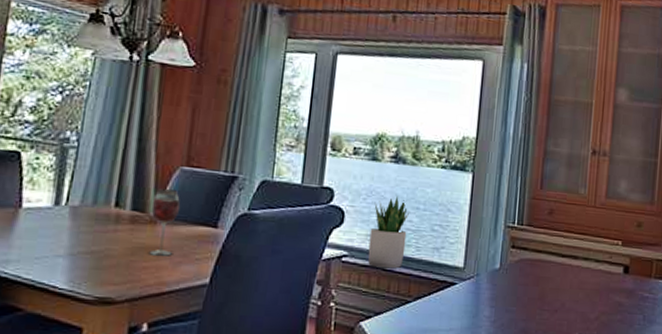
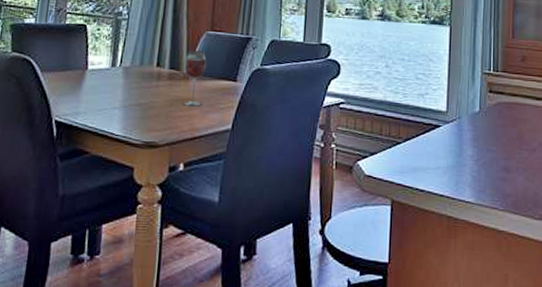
planter: present [368,195,409,269] -> none [362,49,395,114]

